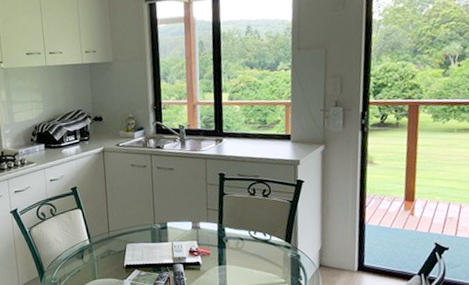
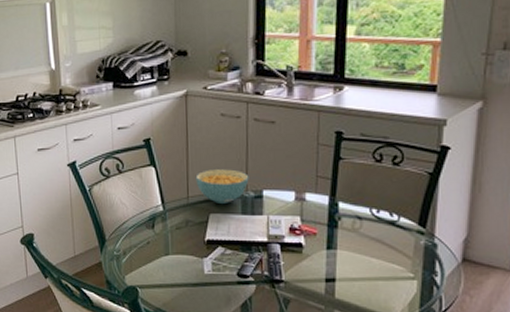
cereal bowl: none [114,207,156,235] -> present [195,169,249,203]

